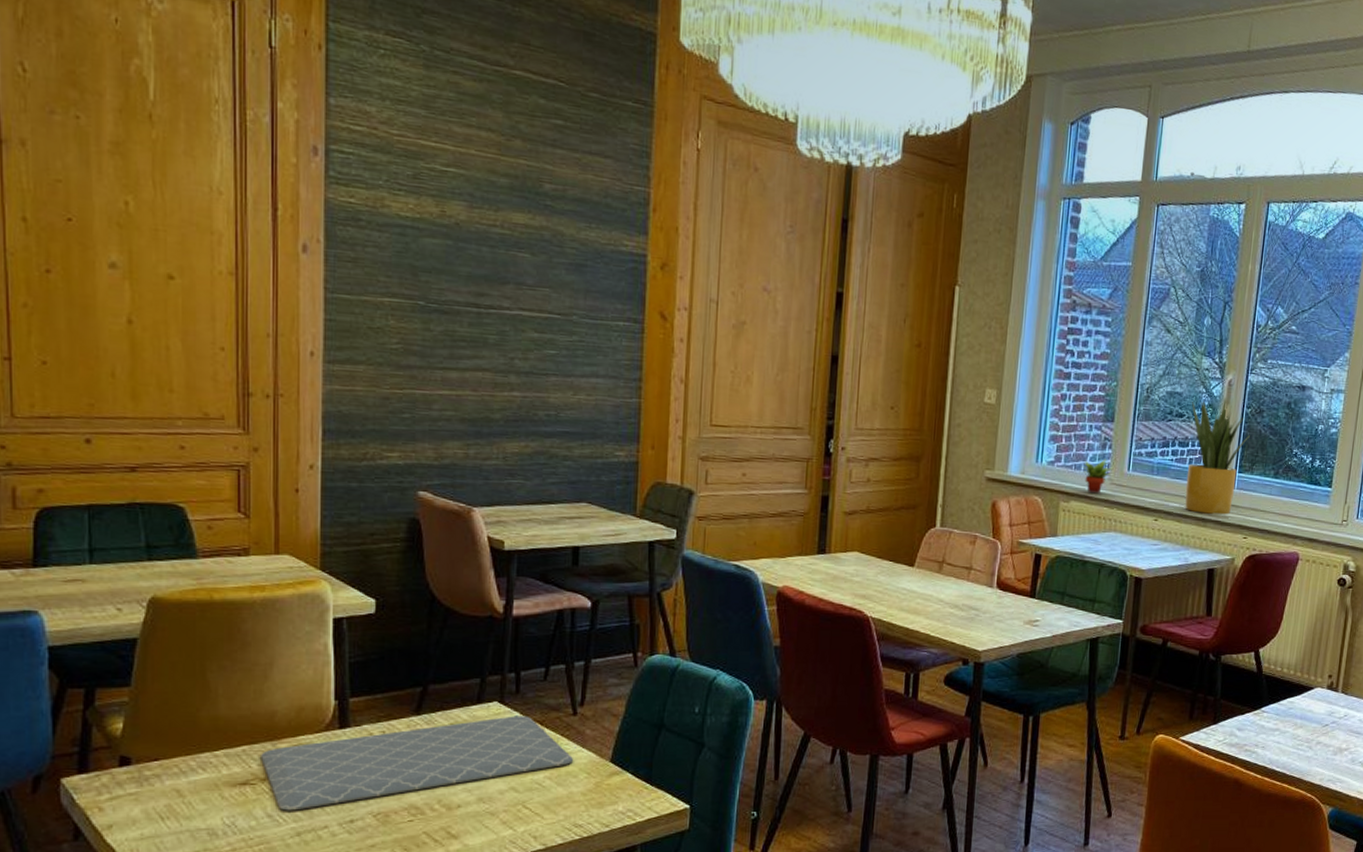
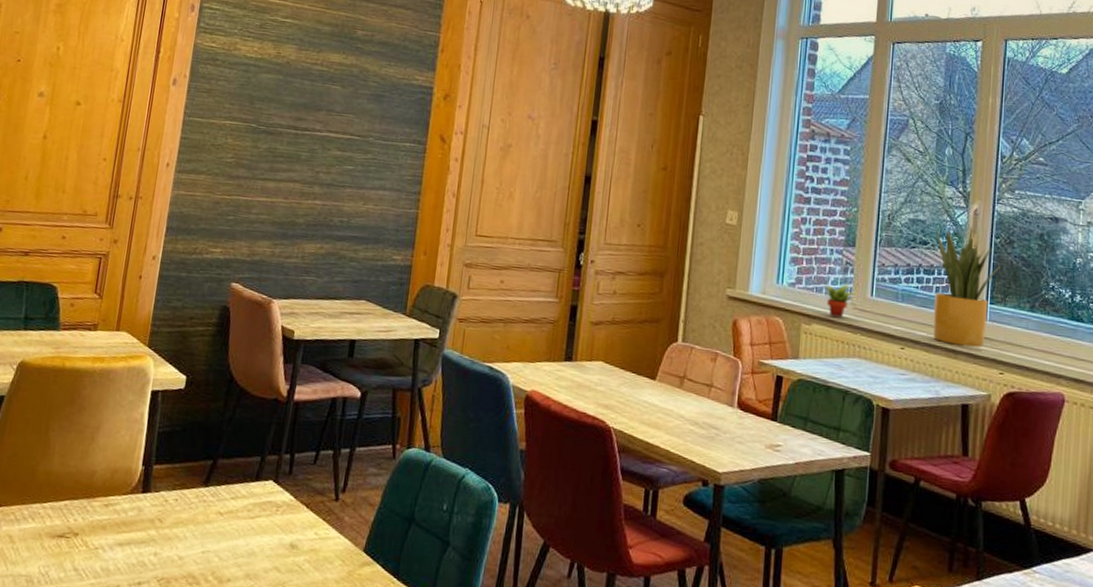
placemat: present [261,716,573,811] -> none [77,495,331,568]

